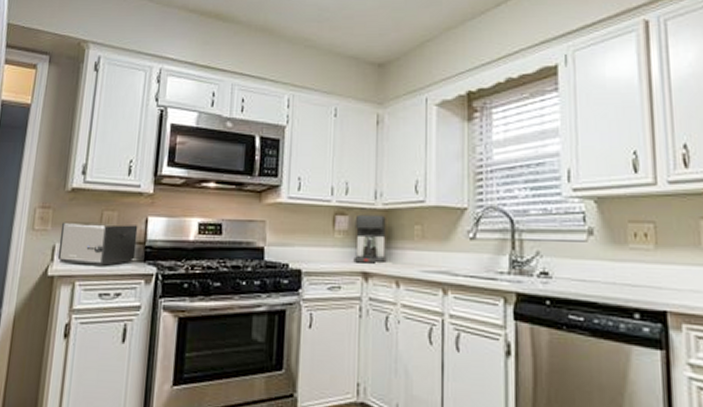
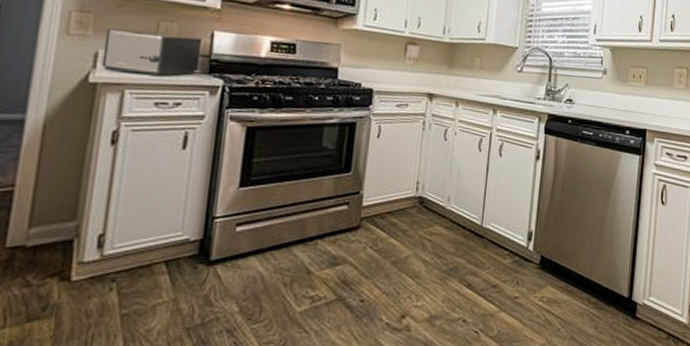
coffee maker: present [353,214,387,264] -> none [421,45,452,87]

